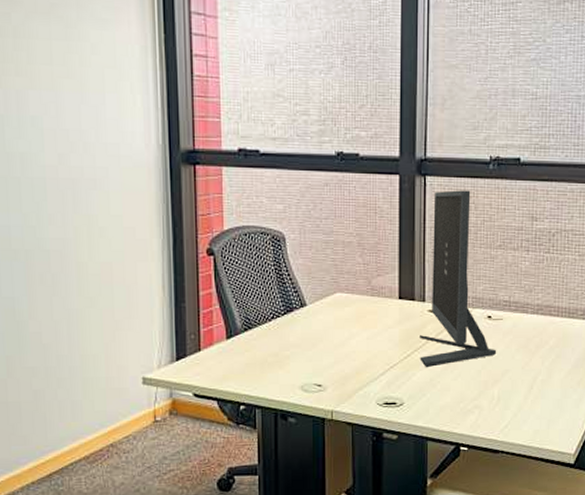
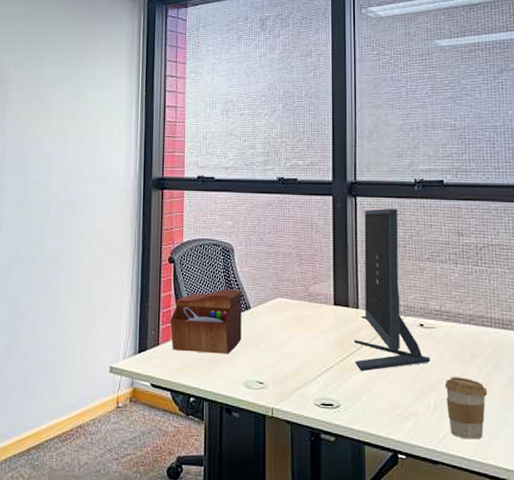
sewing box: none [213,284,297,357] -> present [170,289,242,355]
coffee cup: none [509,368,550,428] -> present [445,377,488,440]

